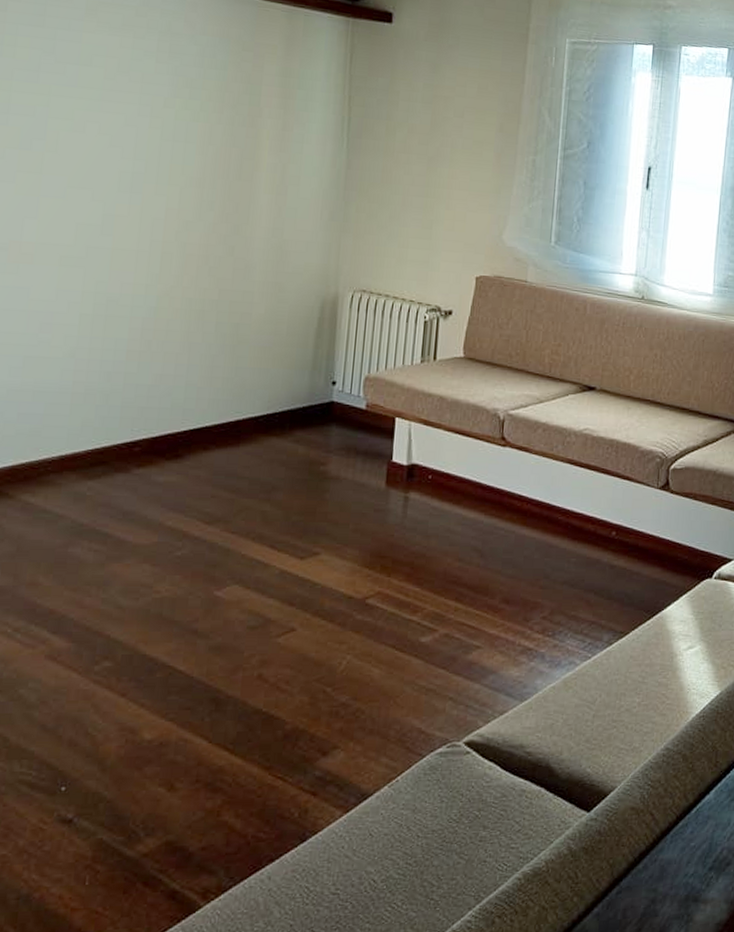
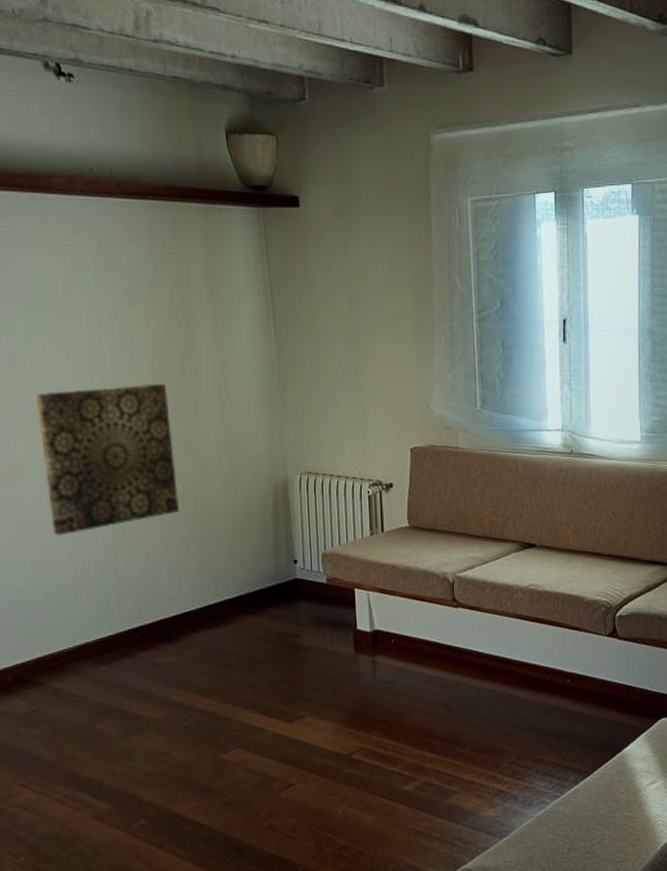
wall art: none [57,174,218,331] -> present [35,383,180,536]

